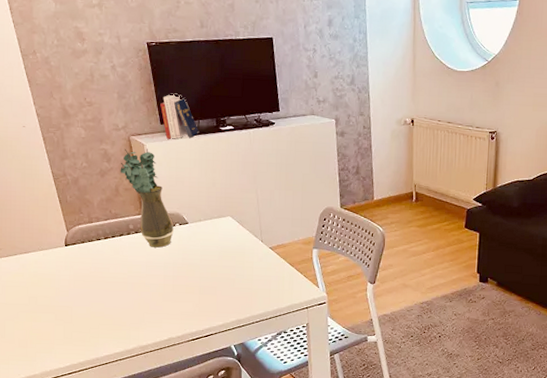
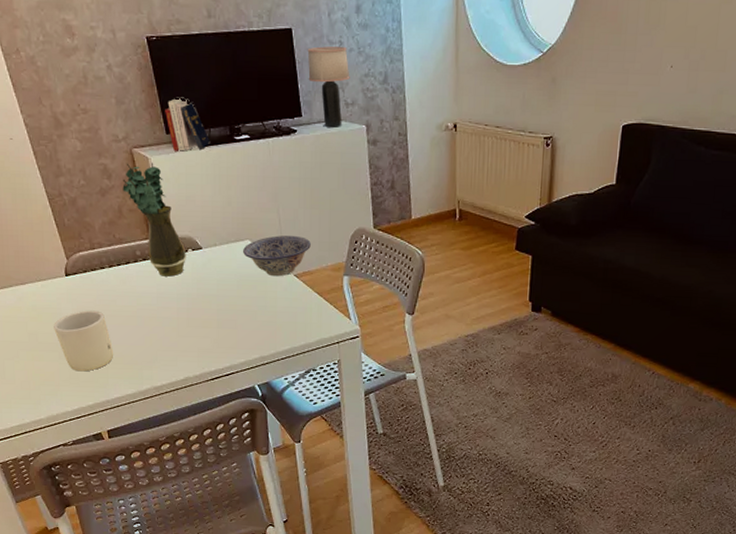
mug: none [52,276,104,332] -> present [54,310,113,372]
bowl: none [225,213,285,249] -> present [243,235,311,277]
table lamp: none [285,53,322,122] -> present [307,46,350,129]

